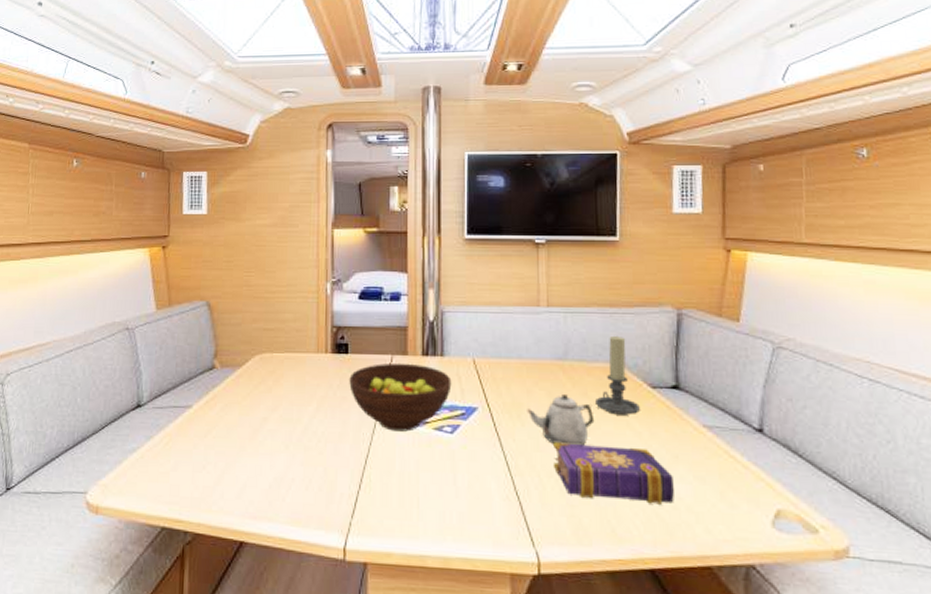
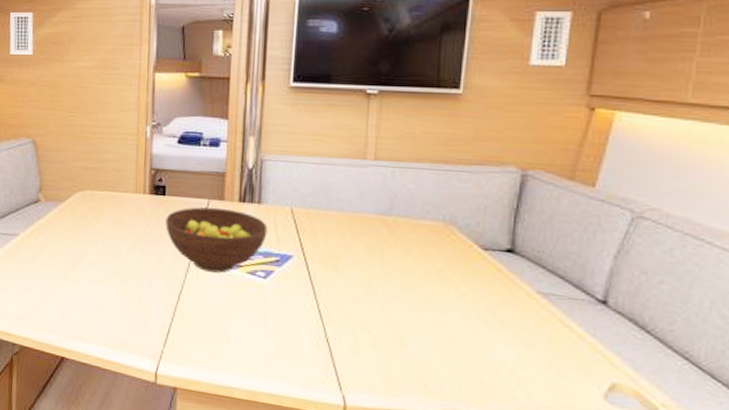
teapot: present [527,395,595,447] -> none [344,249,416,302]
book: present [554,442,674,505] -> none [368,295,497,366]
candle holder: present [596,335,640,415] -> none [419,193,467,275]

